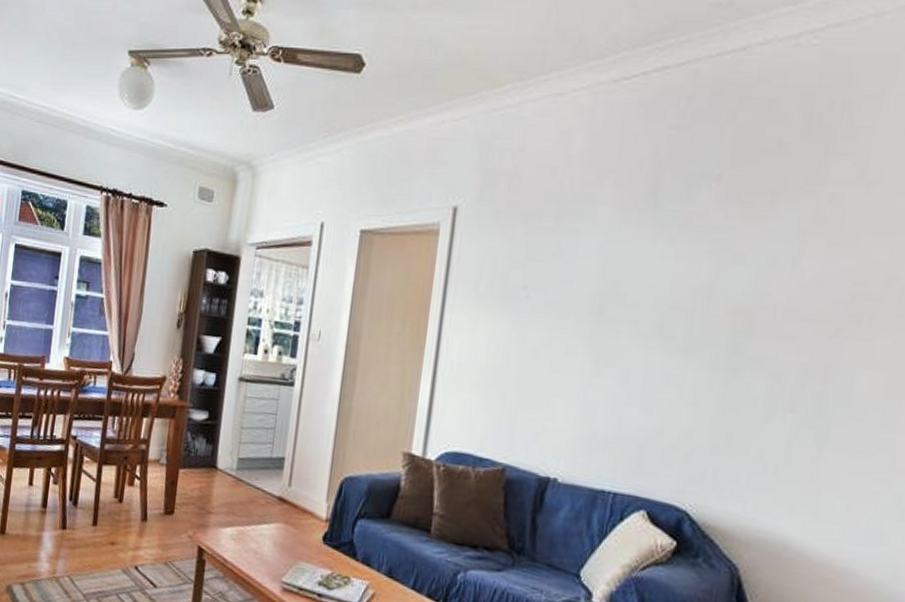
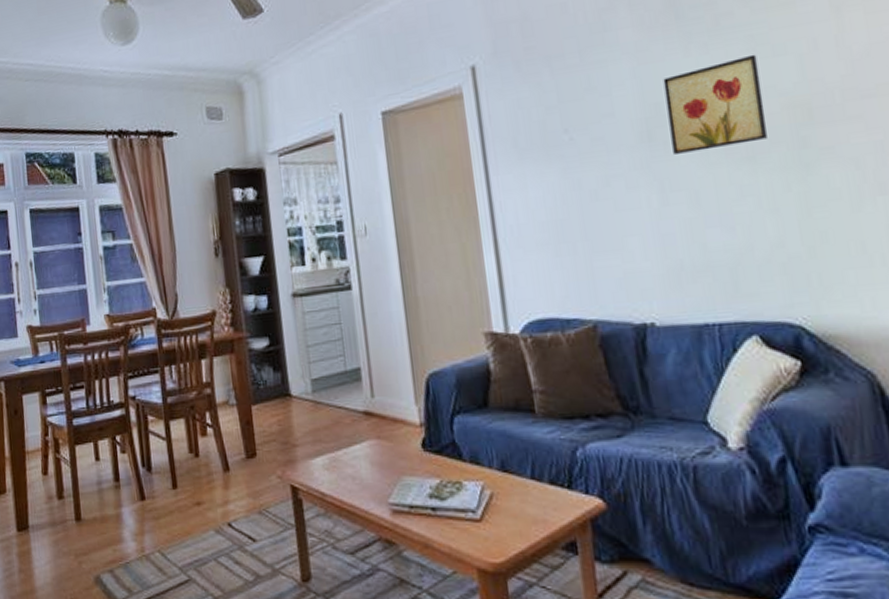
wall art: none [617,256,717,338] -> present [663,54,768,154]

